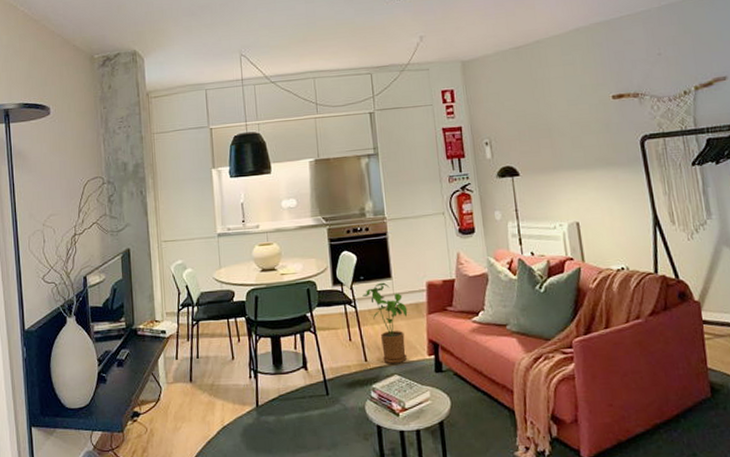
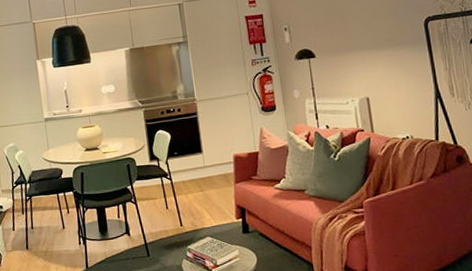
house plant: present [362,282,408,364] -> none [177,156,218,228]

